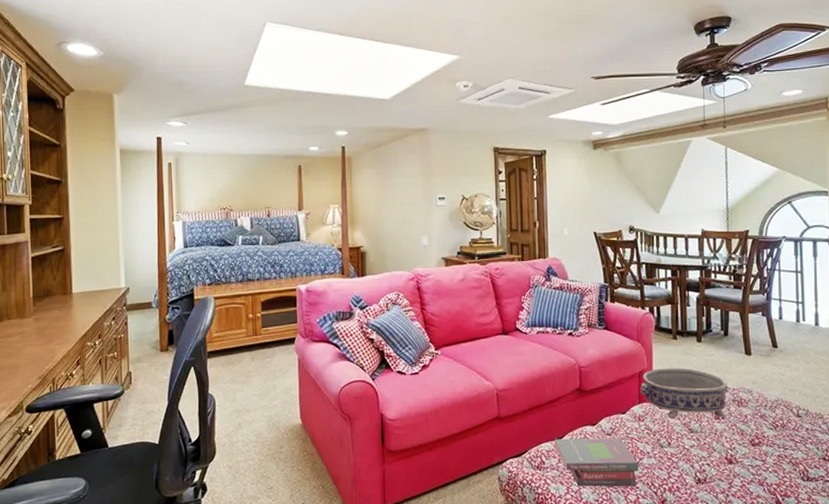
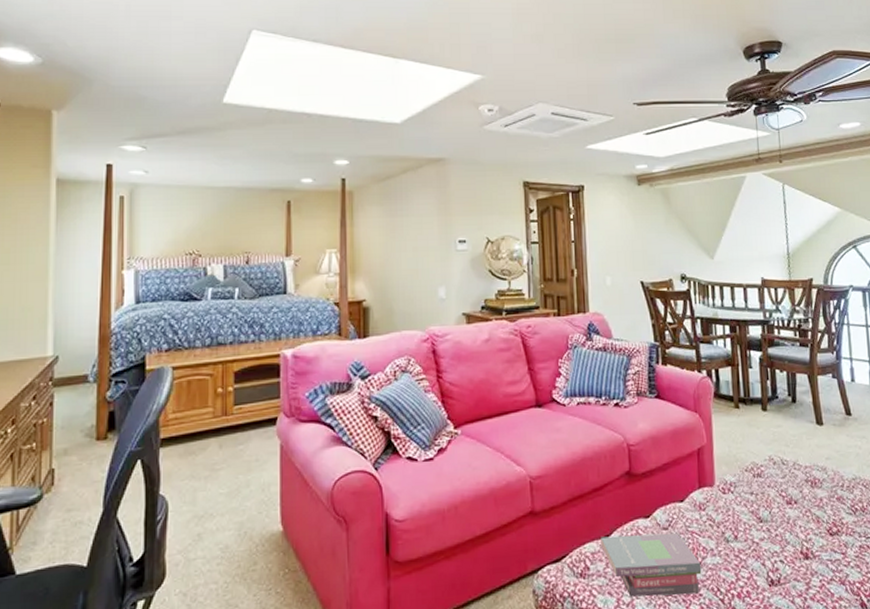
decorative bowl: present [640,368,729,419] -> none [699,442,800,506]

